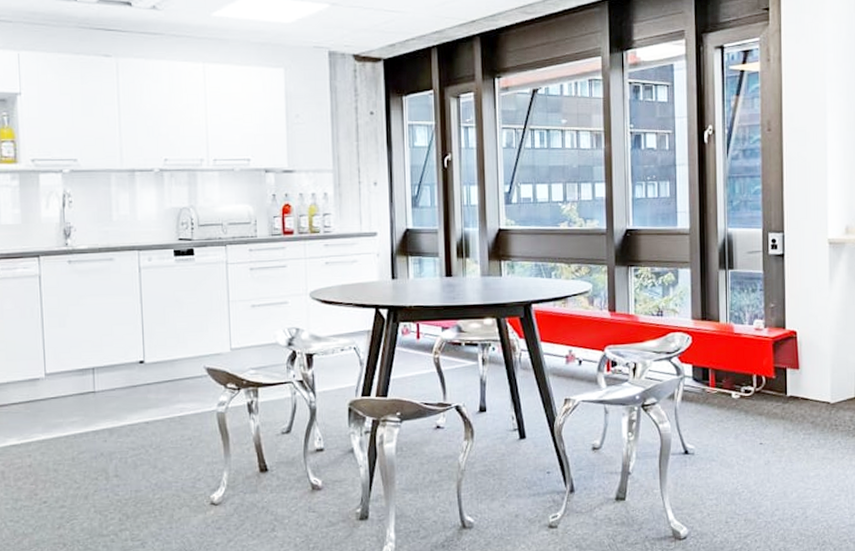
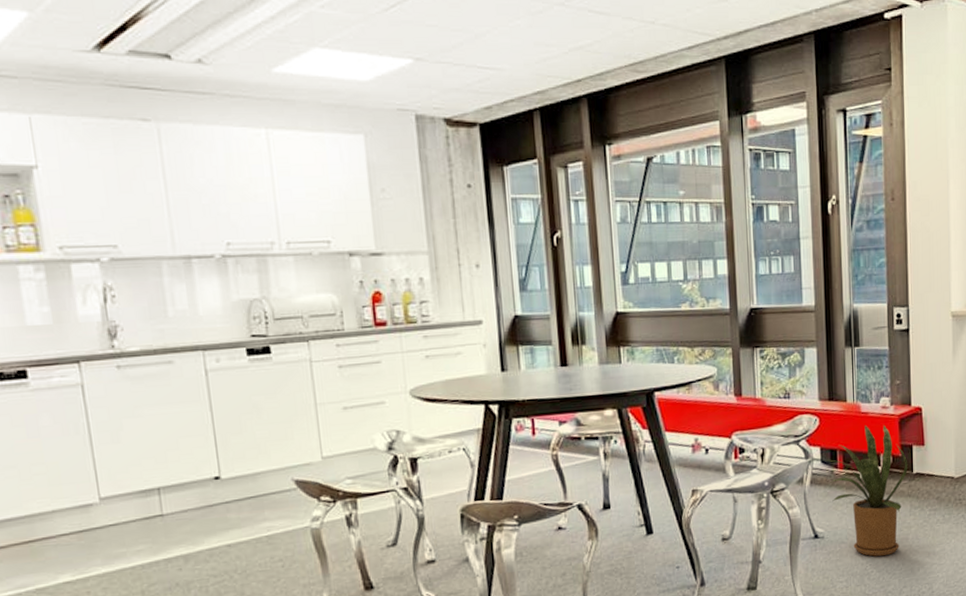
house plant: none [695,345,782,477] -> present [824,425,908,557]

